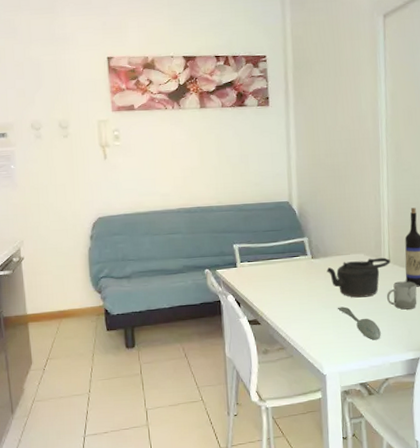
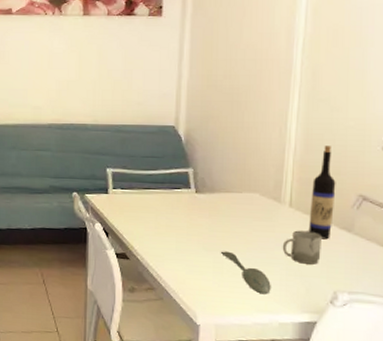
teapot: present [326,257,390,298] -> none [211,199,292,244]

